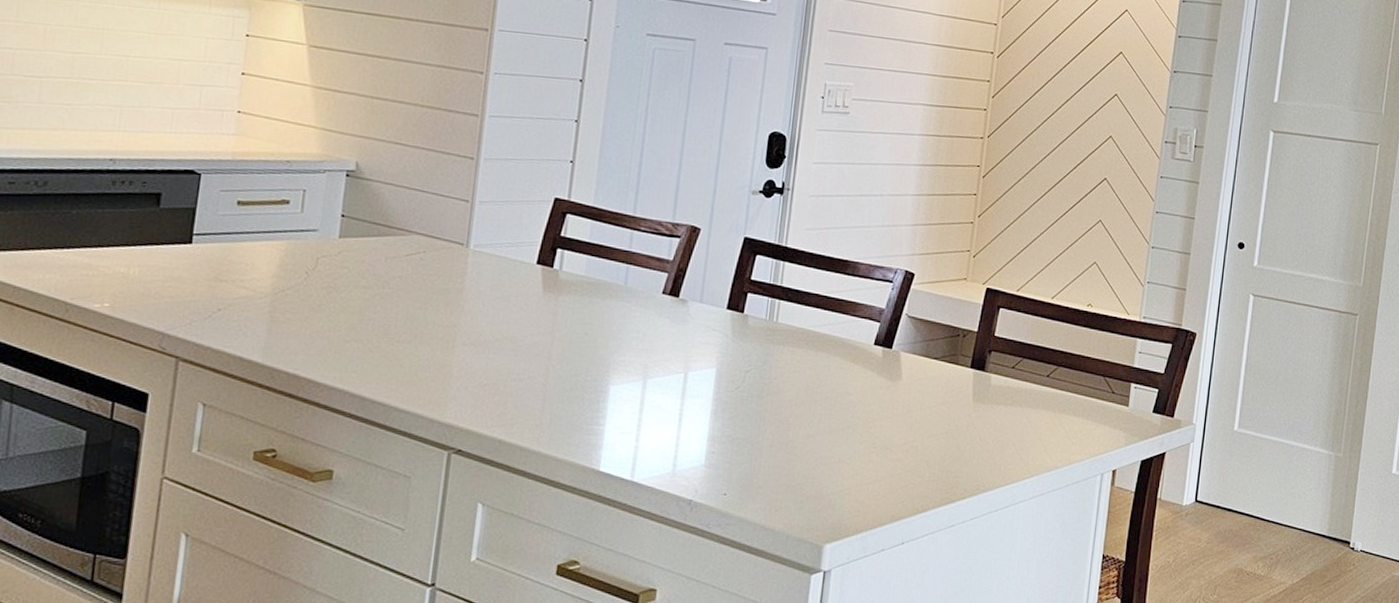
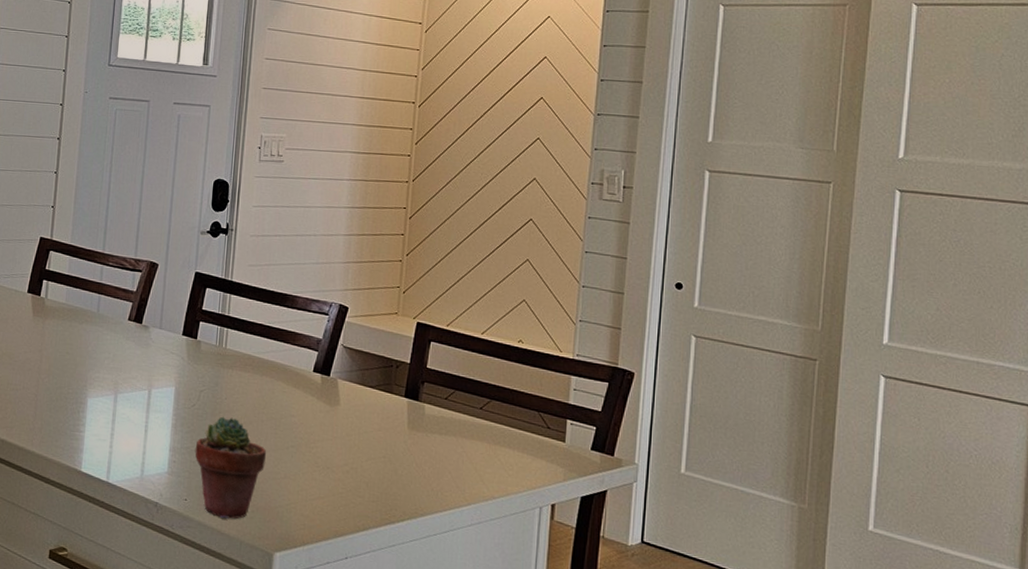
potted succulent: none [737,398,820,513] -> present [195,416,267,520]

